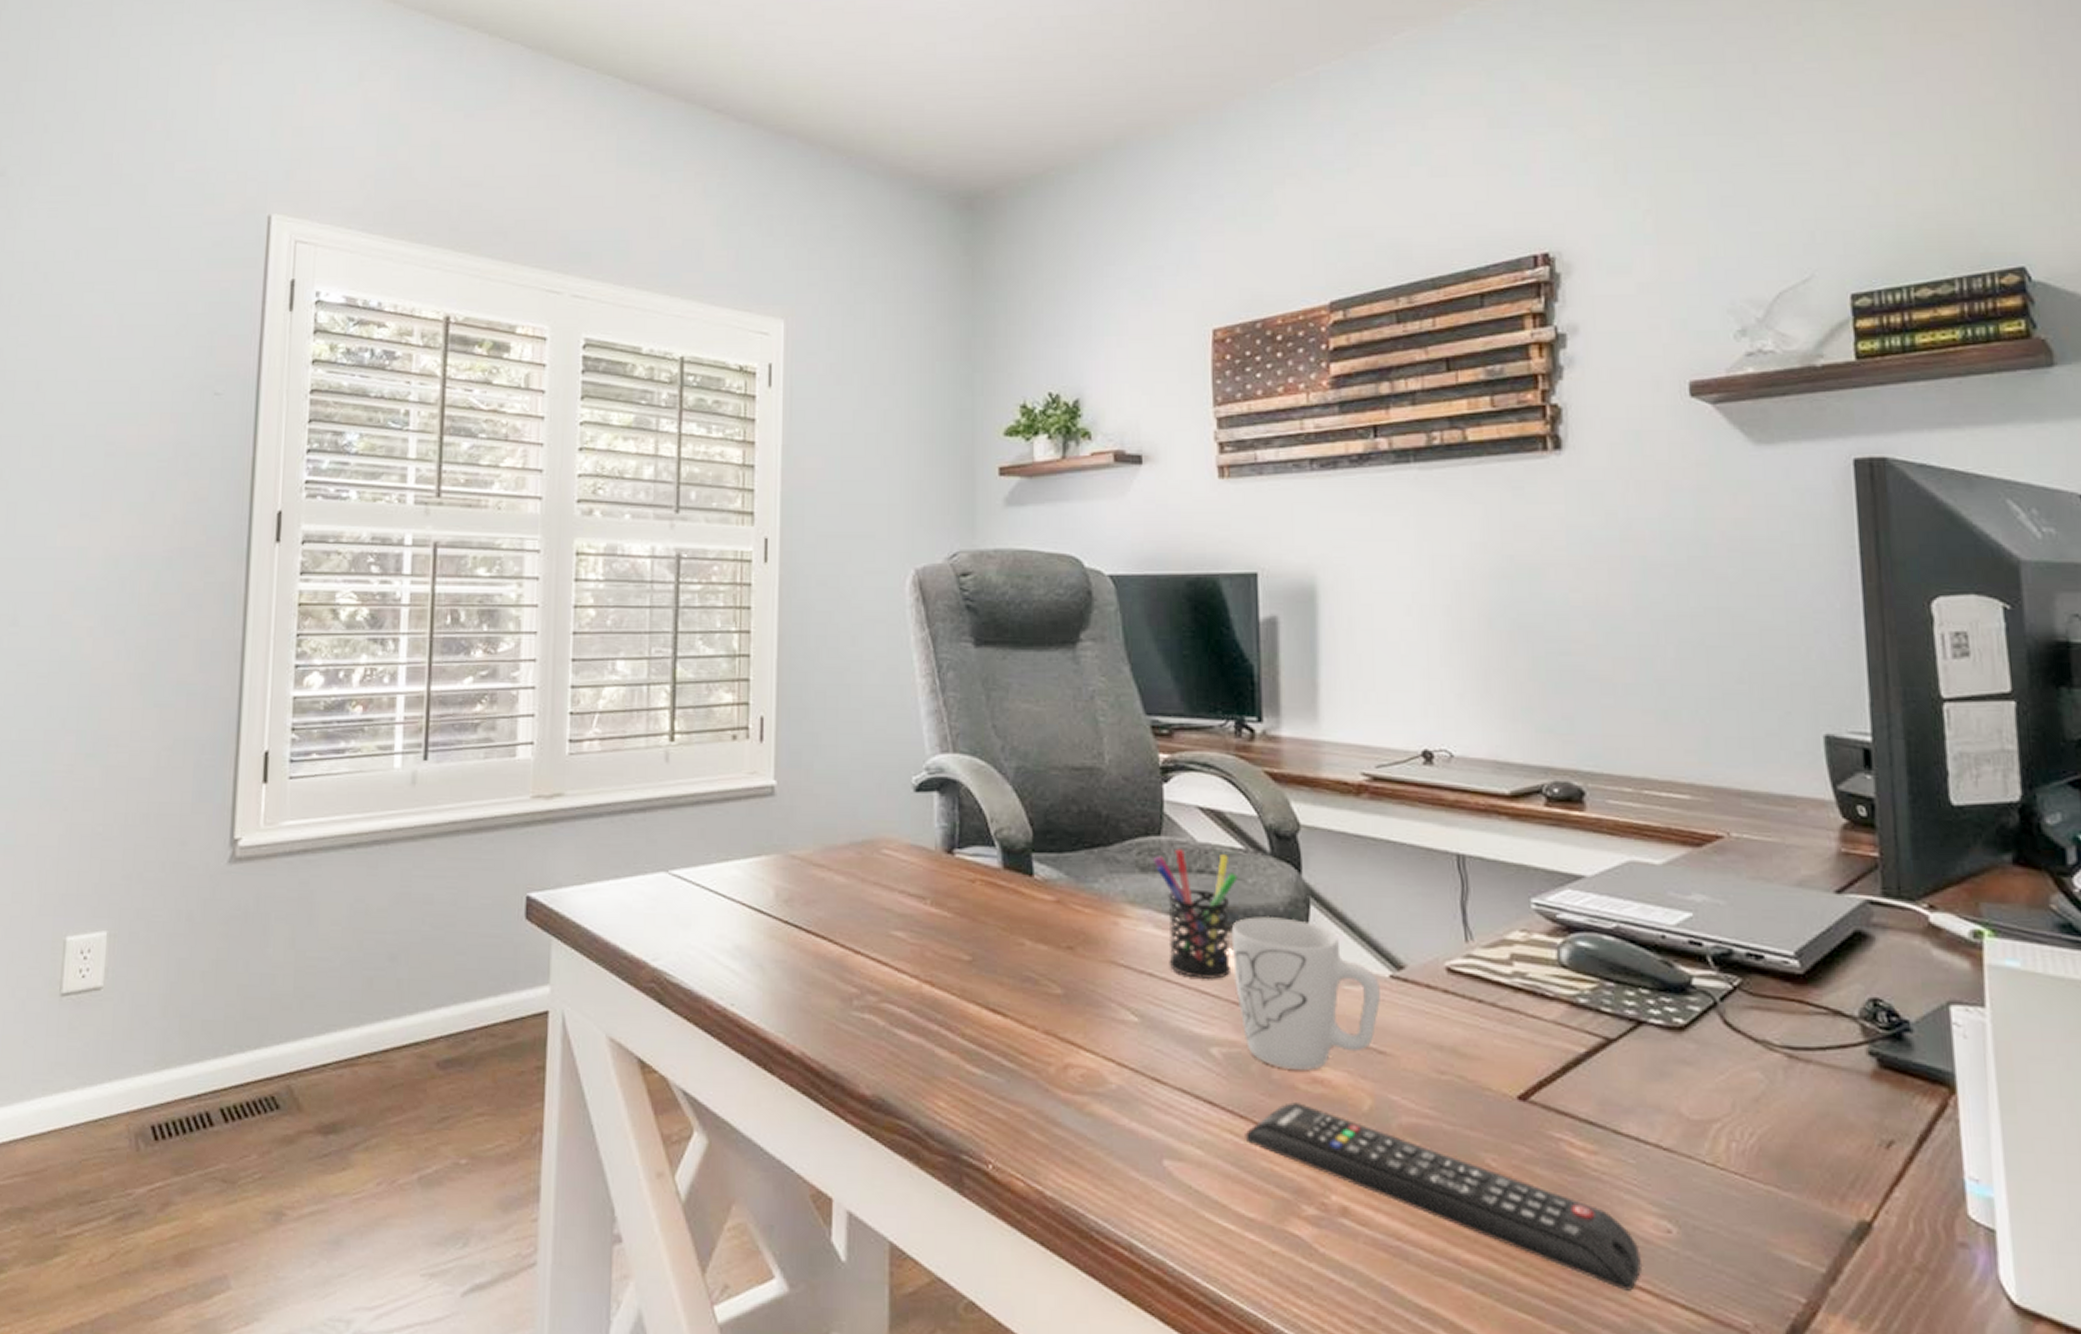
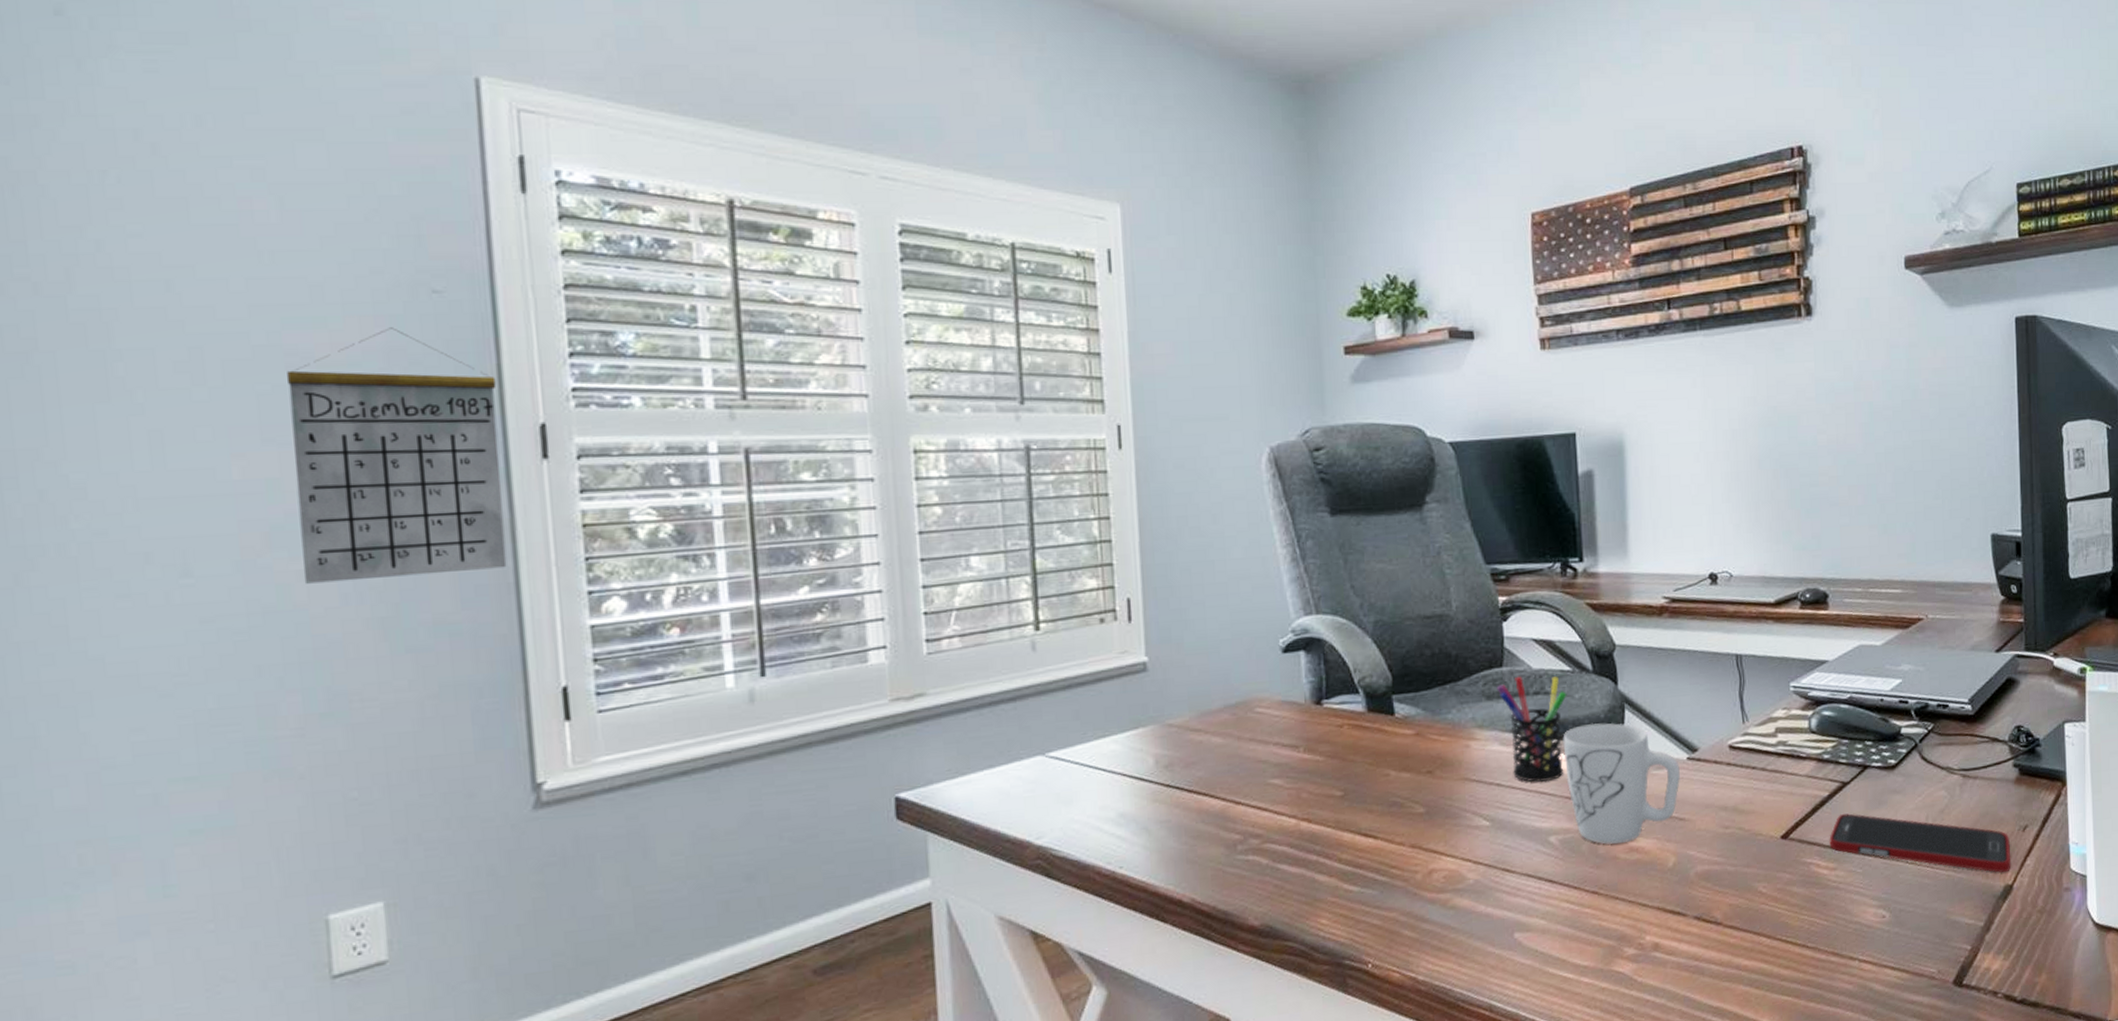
calendar: none [91,423,250,640] -> present [287,327,507,584]
remote control: present [1245,1102,1643,1291] -> none [1578,869,1866,965]
cell phone: none [1587,1081,1869,1203] -> present [1829,813,2011,873]

